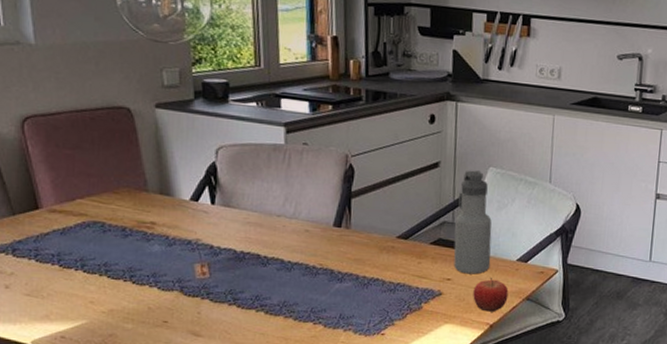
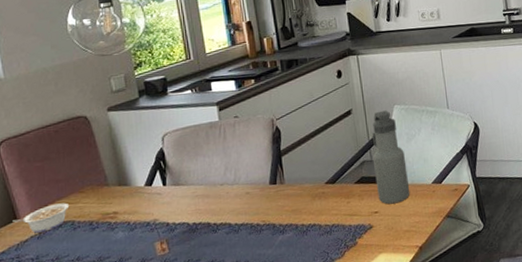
legume: none [33,200,101,228] -> present [13,203,70,233]
fruit: present [473,276,509,312] -> none [399,202,431,236]

